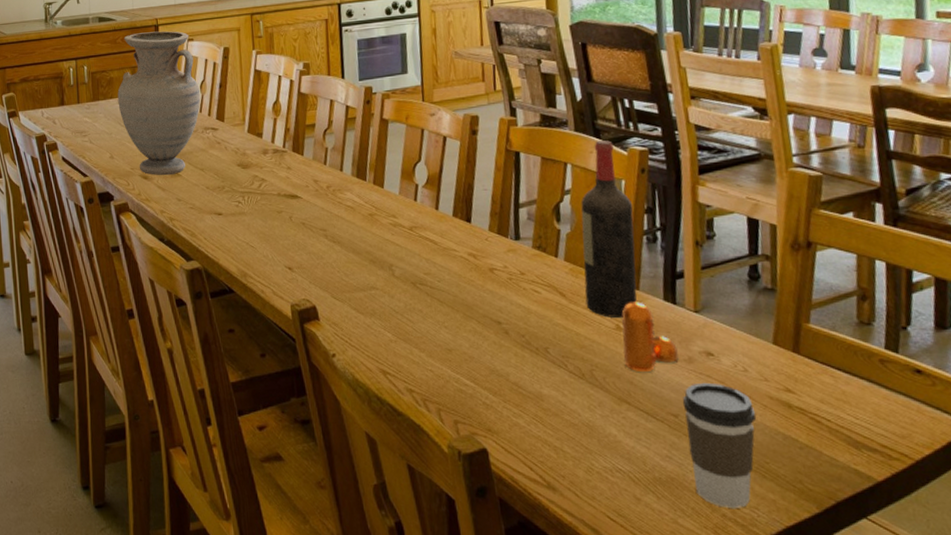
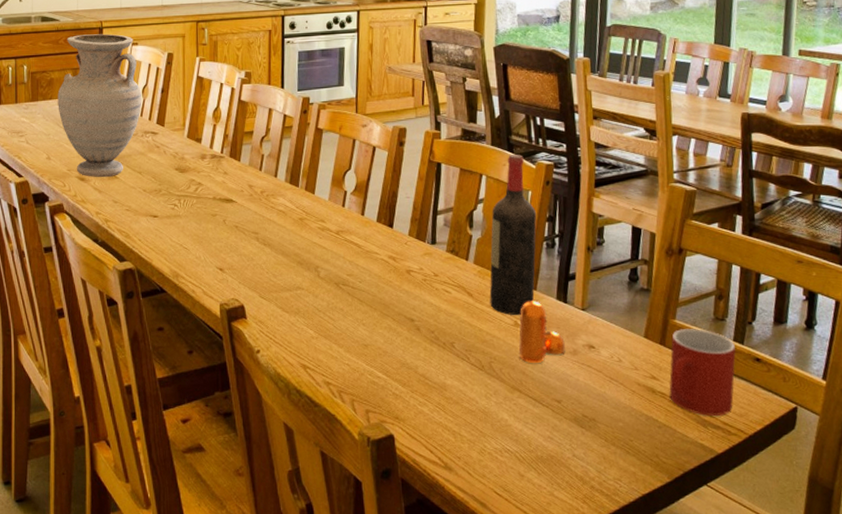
coffee cup: present [682,382,757,509] -> none [565,372,626,482]
mug: none [806,334,892,436] -> present [669,329,736,416]

